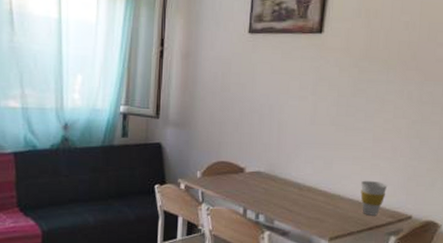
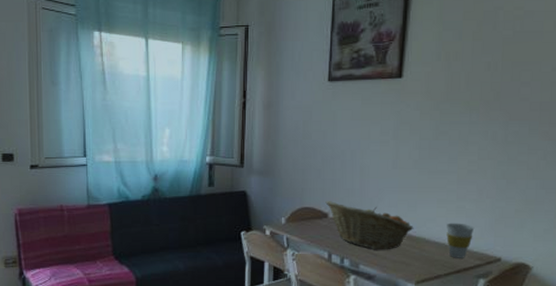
fruit basket: none [242,154,329,207] -> present [325,200,414,250]

